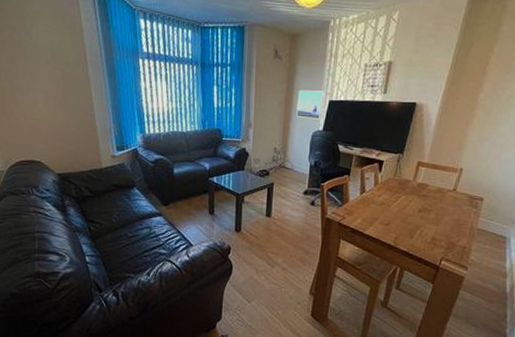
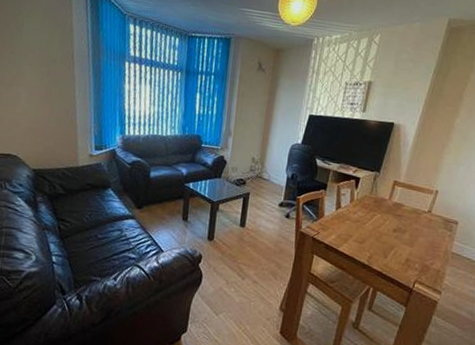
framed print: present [296,90,324,120] -> none [276,102,305,133]

